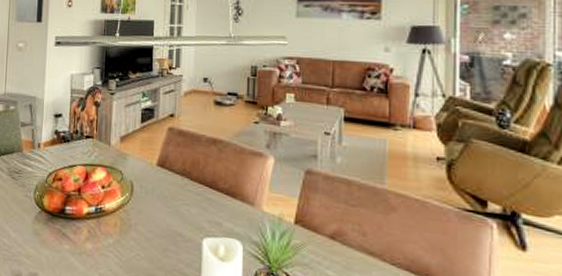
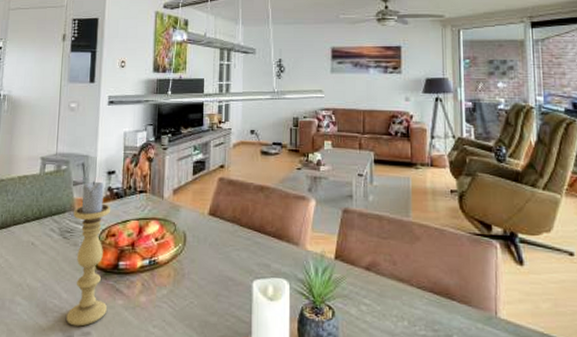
candle holder: none [15,123,58,267] -> present [66,181,111,327]

